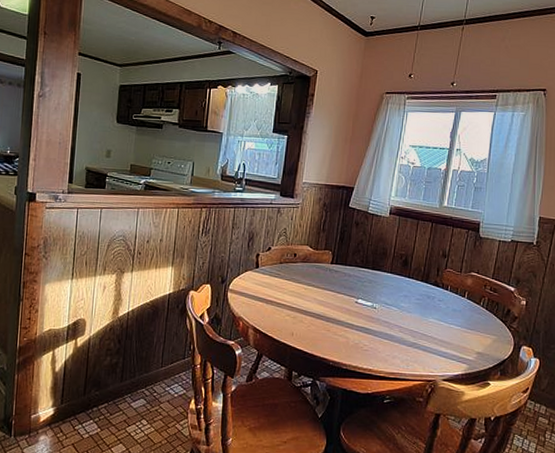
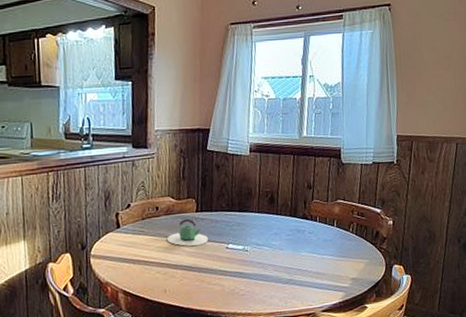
teapot: none [301,268,340,296] -> present [167,218,209,247]

